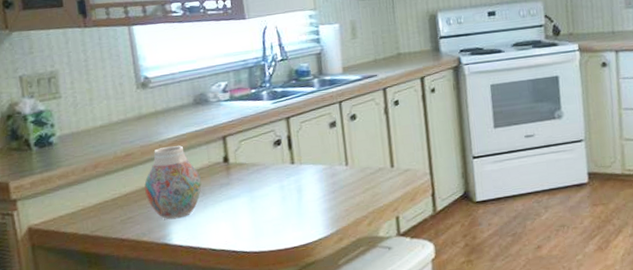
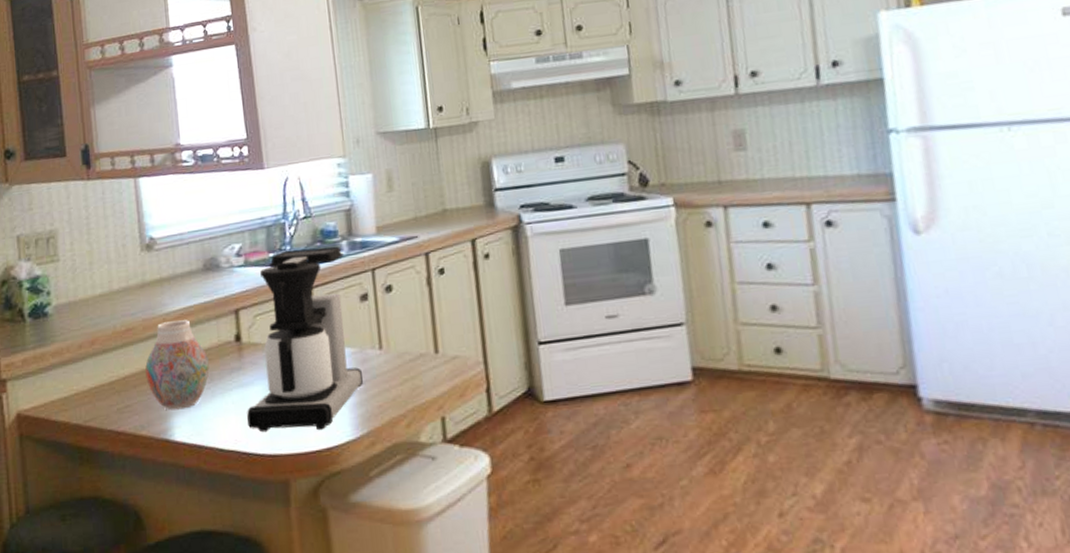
coffee maker: none [235,84,333,235] -> present [247,247,364,433]

